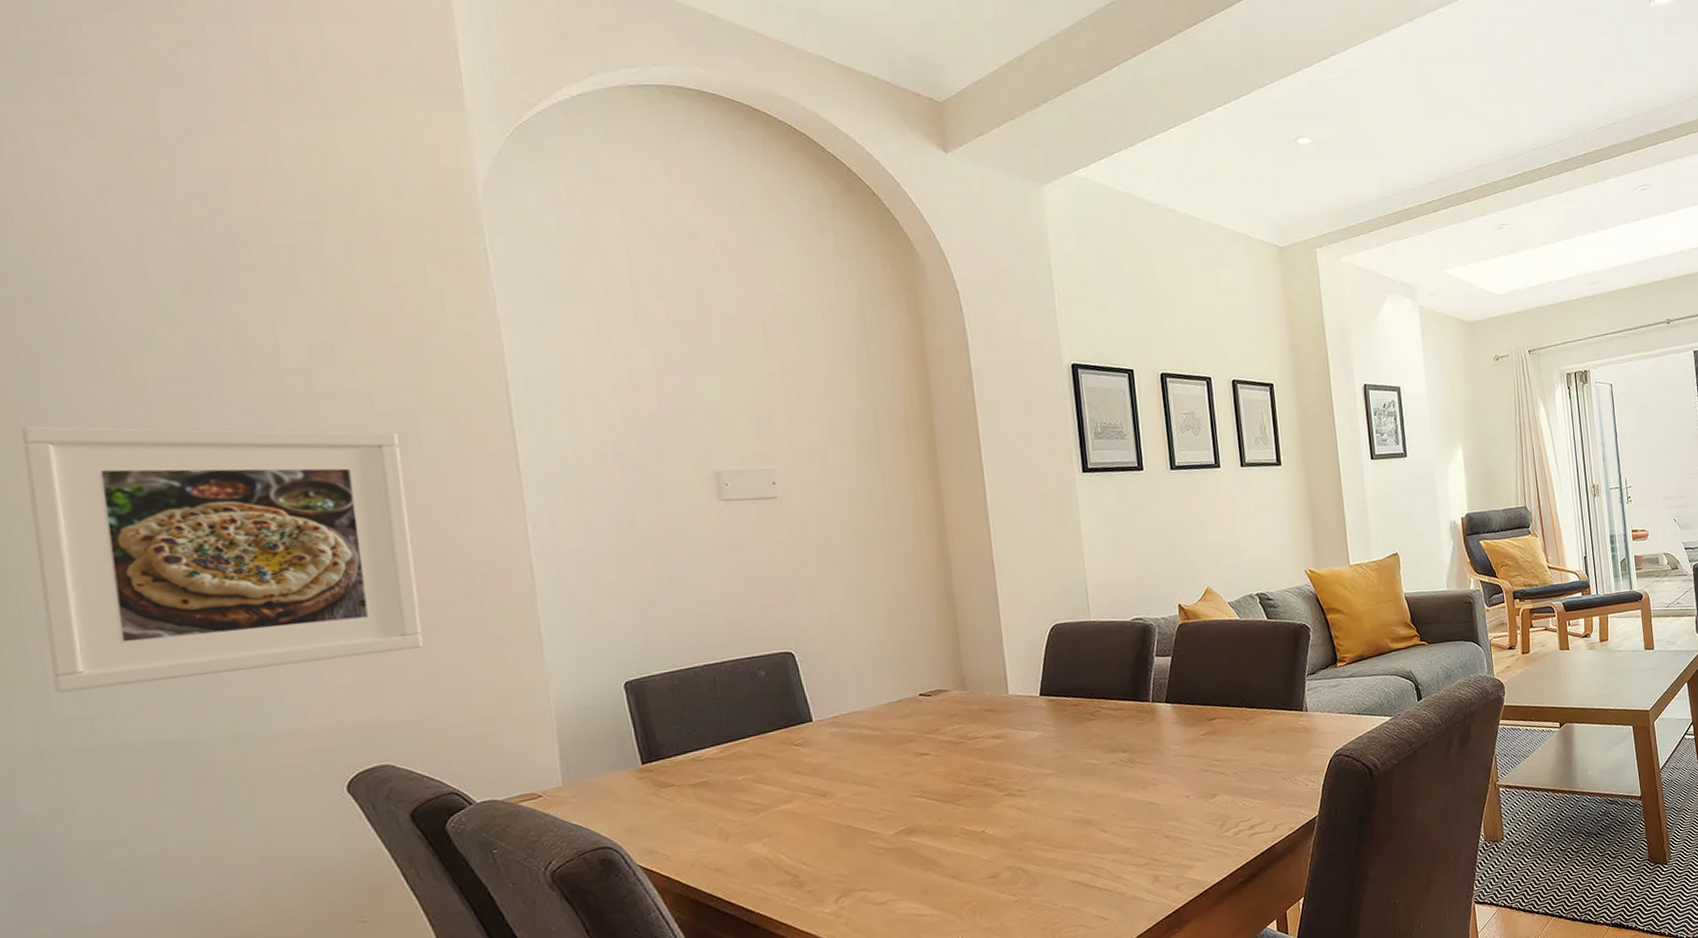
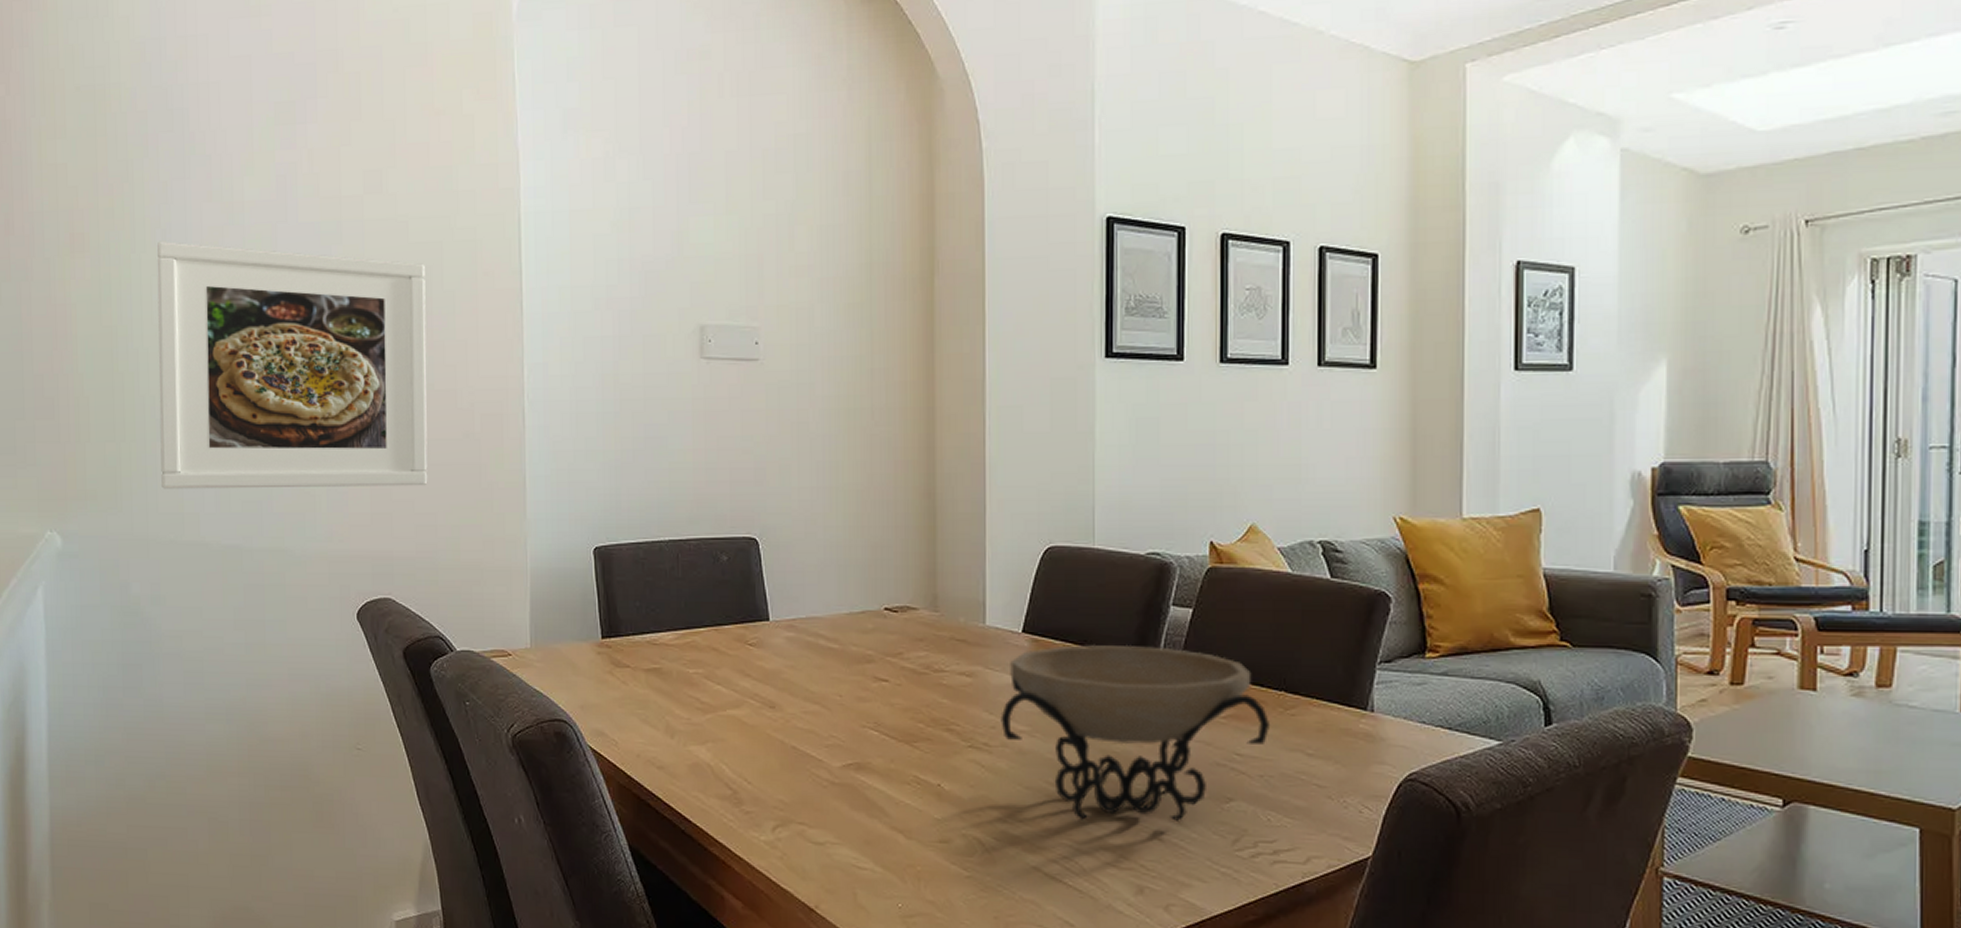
decorative bowl: none [1029,688,1237,835] -> present [1000,644,1269,823]

